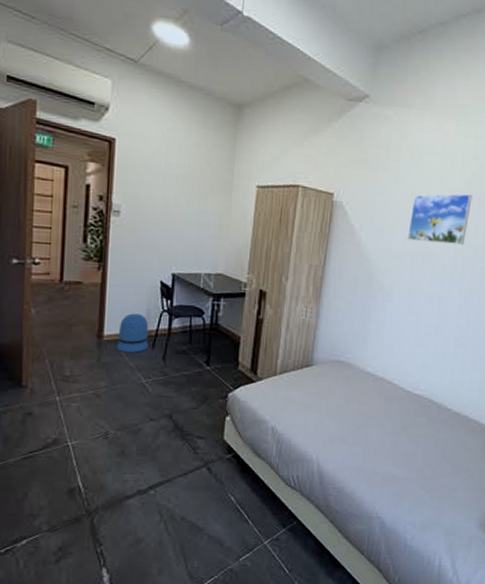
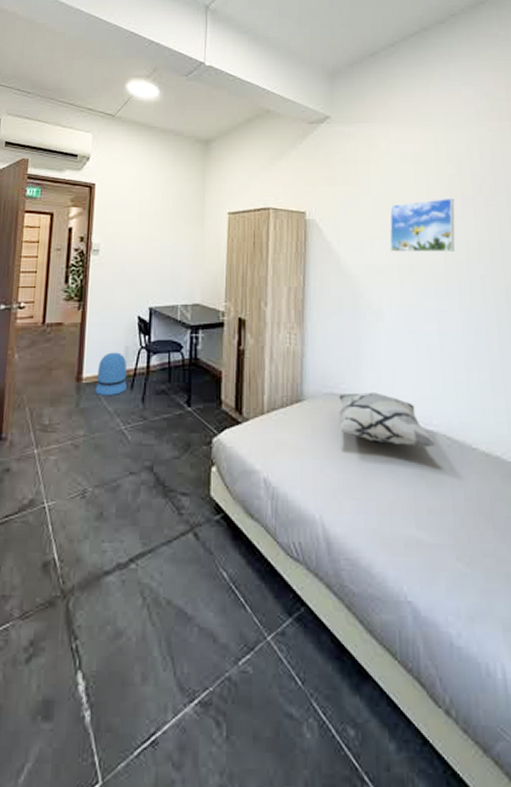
decorative pillow: none [342,361,419,407] -> present [337,392,436,448]

